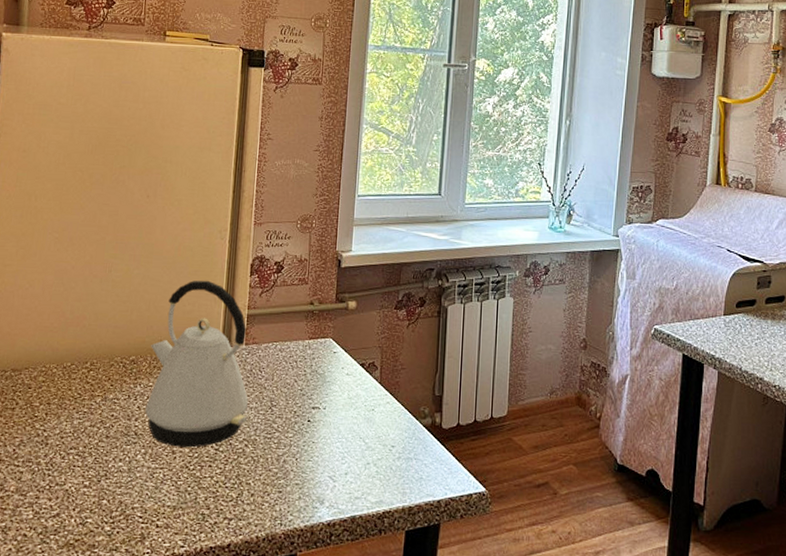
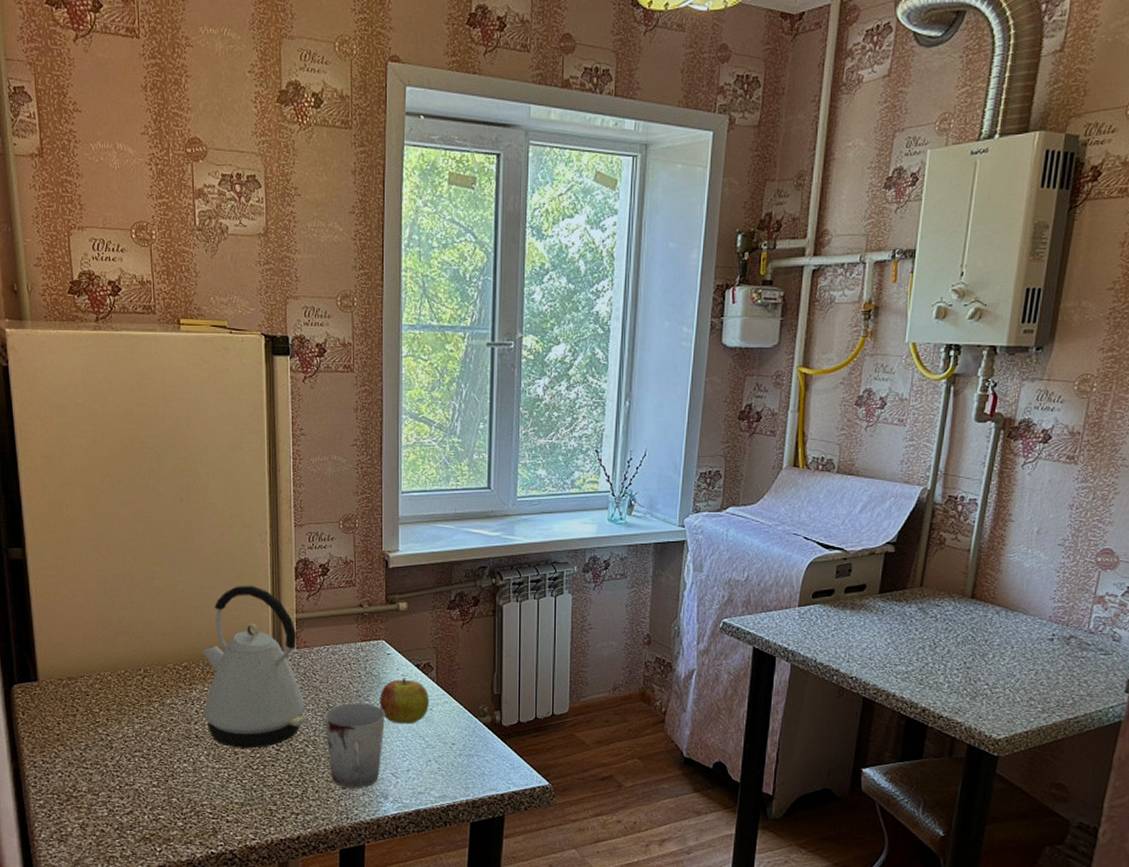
cup: none [266,401,328,493] -> present [324,703,386,789]
apple: none [322,377,372,425] -> present [380,678,429,725]

